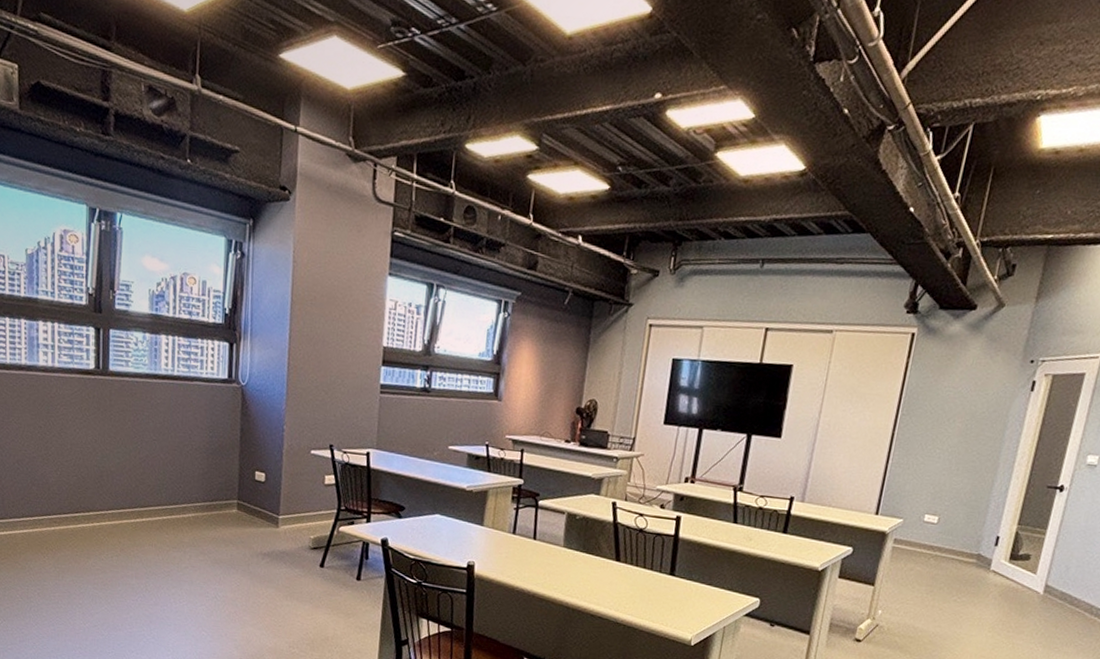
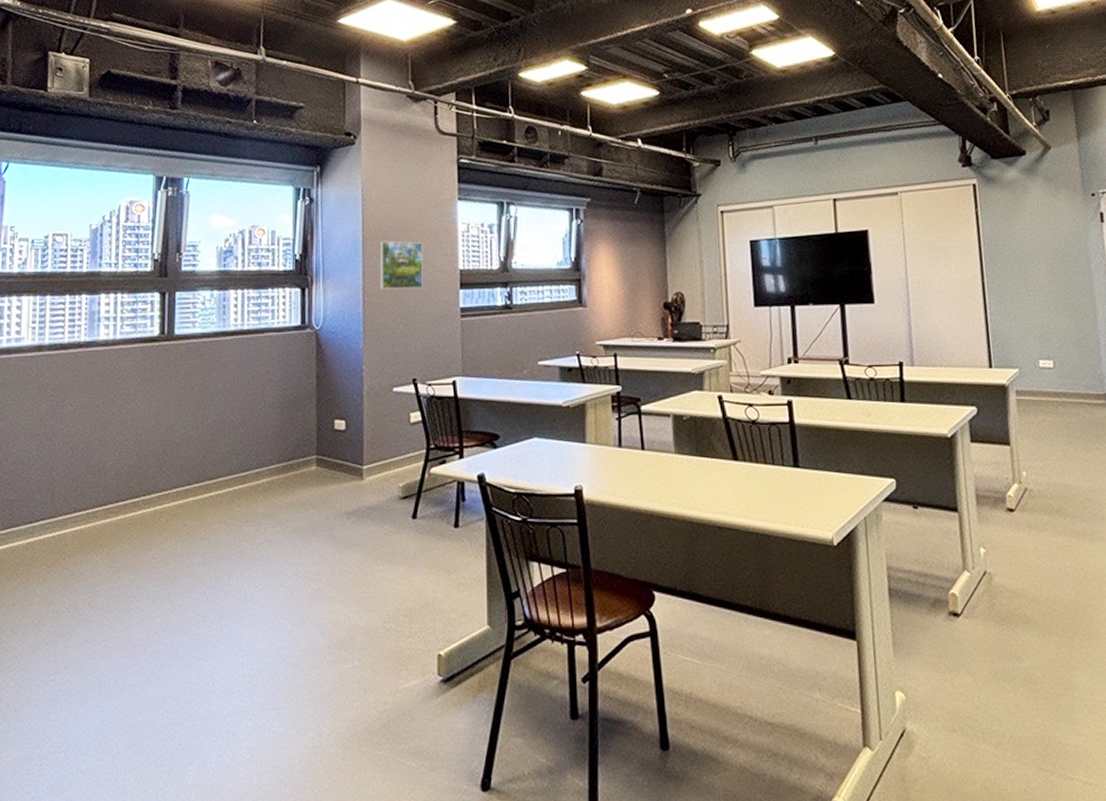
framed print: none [305,307,350,359] -> present [379,241,423,289]

